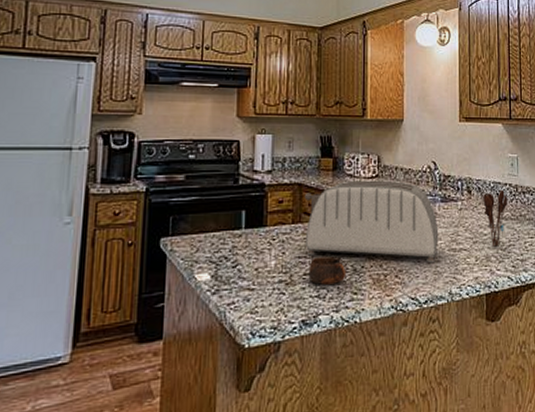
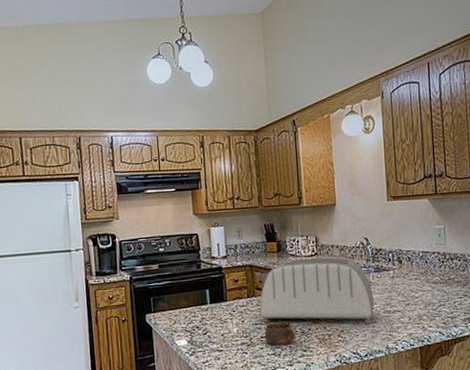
utensil holder: present [482,189,507,247] -> none [412,257,436,307]

